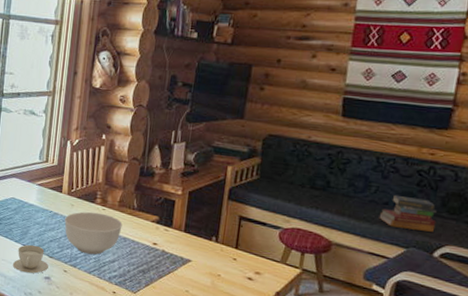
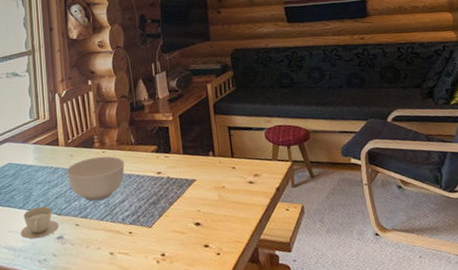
books: present [379,194,437,232] -> none [338,76,382,105]

